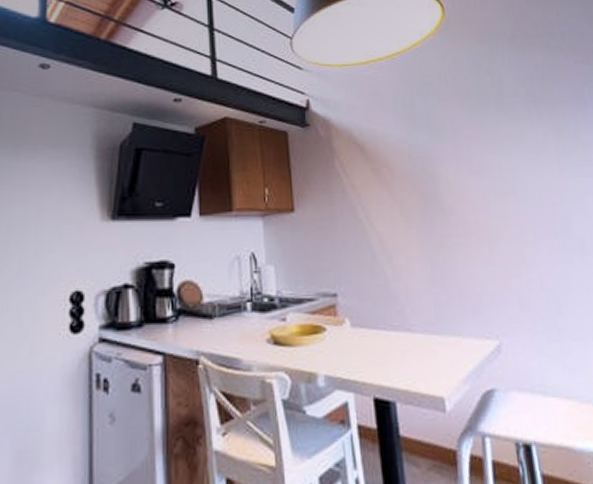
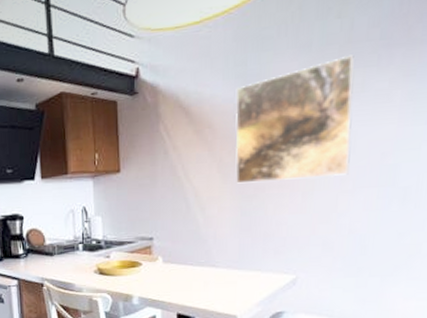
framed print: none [407,107,527,230] -> present [235,55,354,184]

